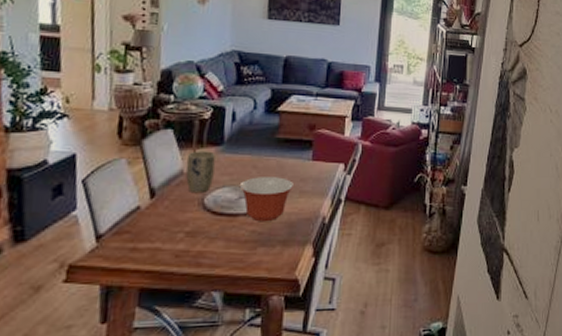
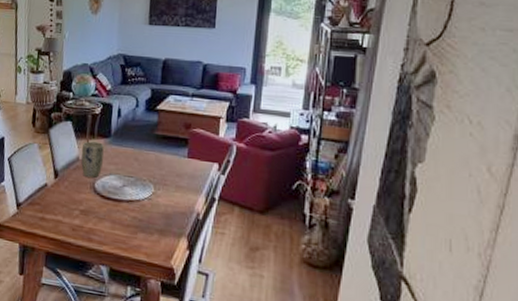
mixing bowl: present [239,177,294,222] -> none [123,168,170,211]

